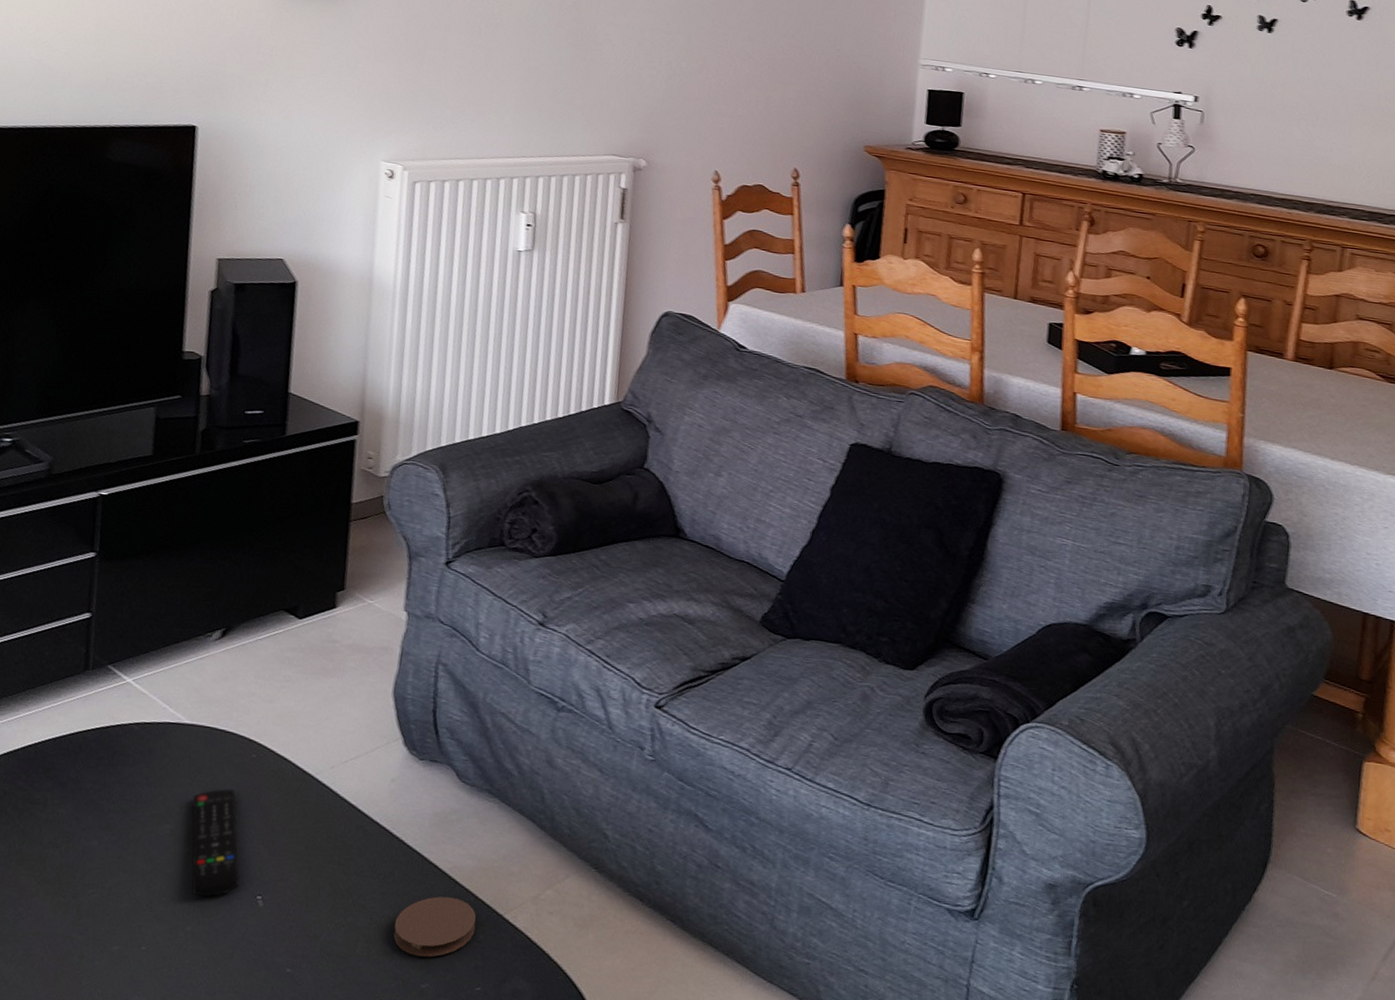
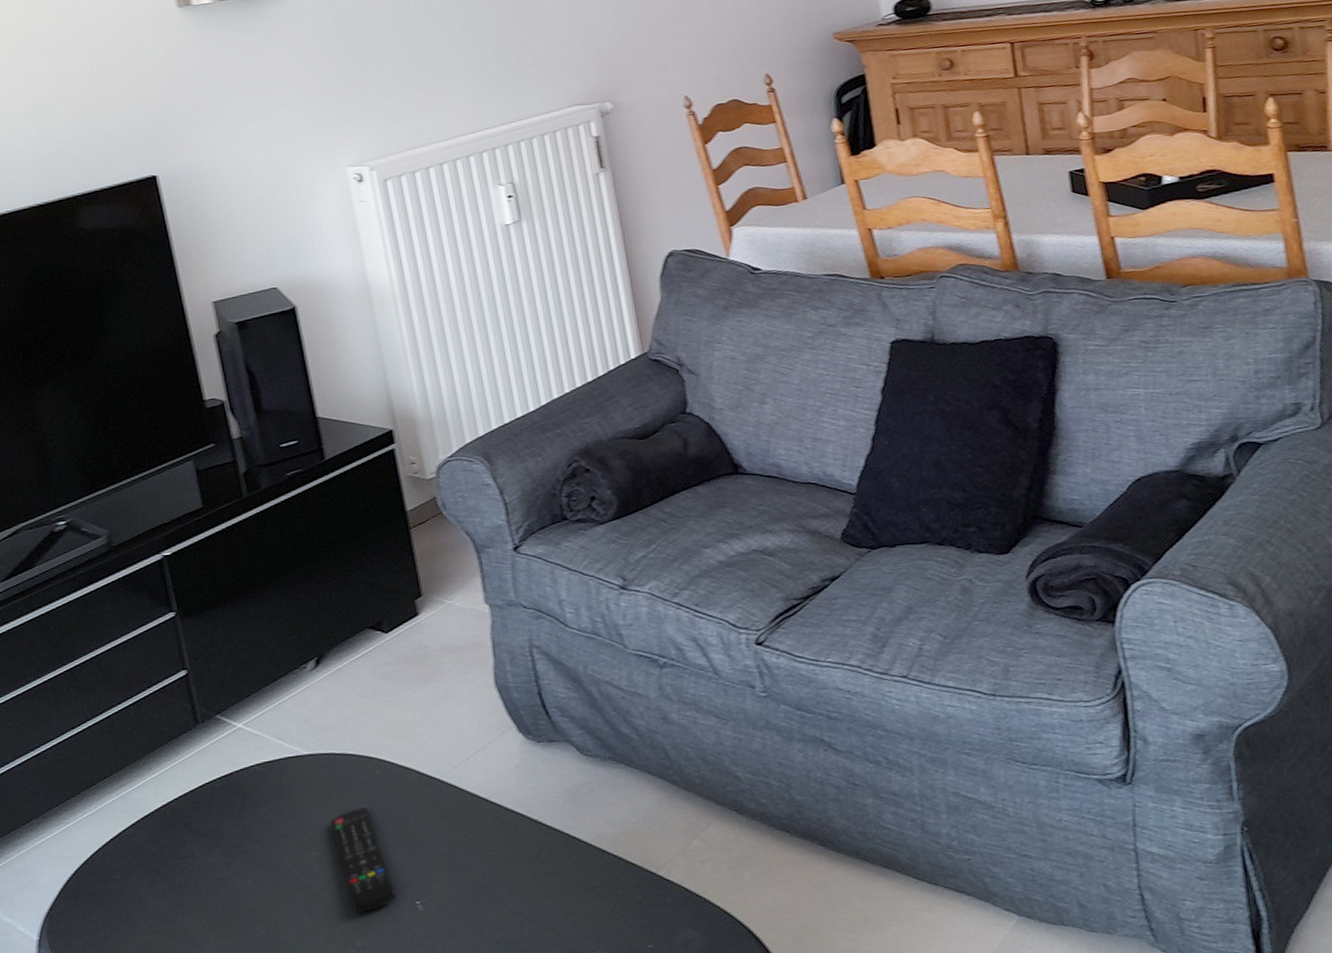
coaster: present [393,896,476,958] -> none [553,865,633,928]

